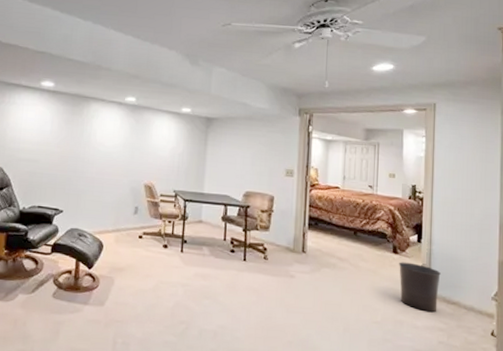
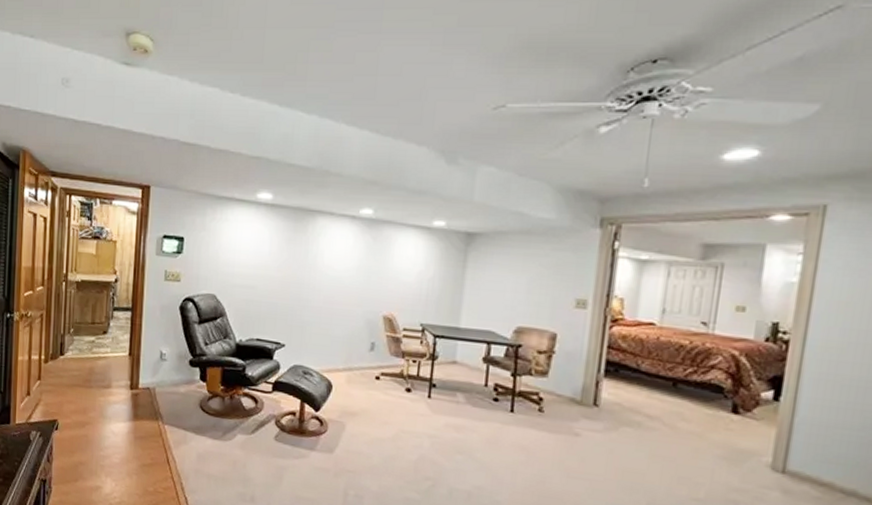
waste bin: present [398,262,441,313] -> none [737,425,807,494]

